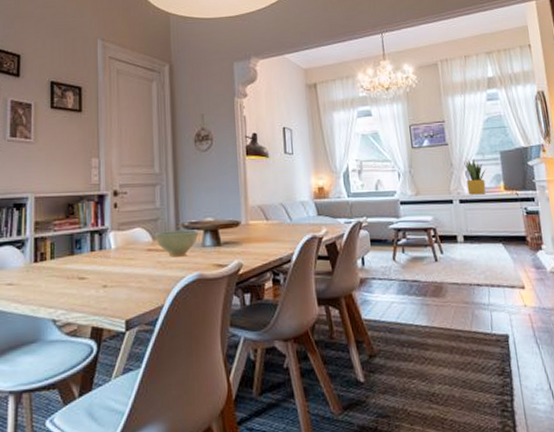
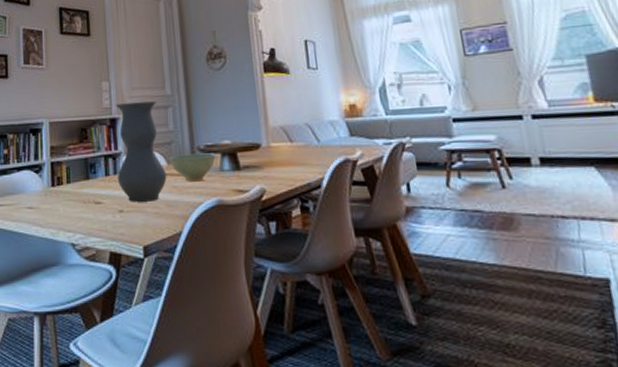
vase: none [102,179,152,277] -> present [115,101,167,202]
planter: present [464,158,486,195] -> none [535,65,569,109]

